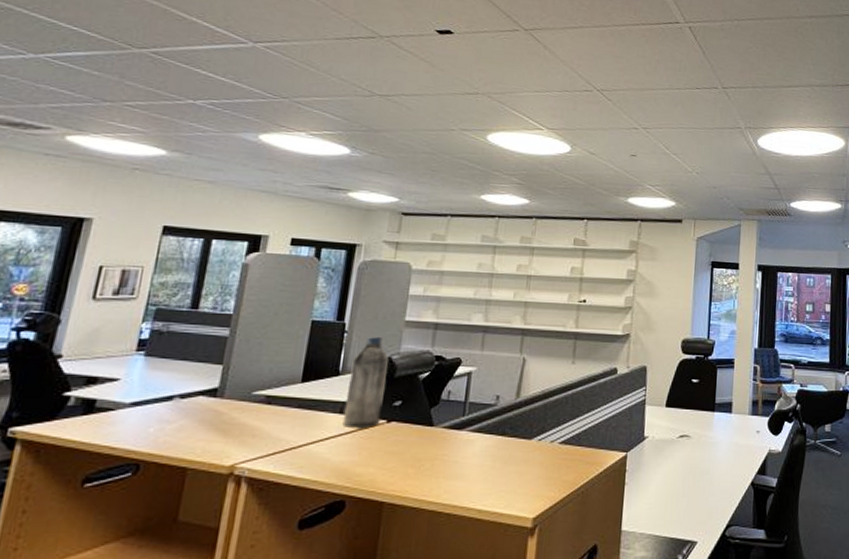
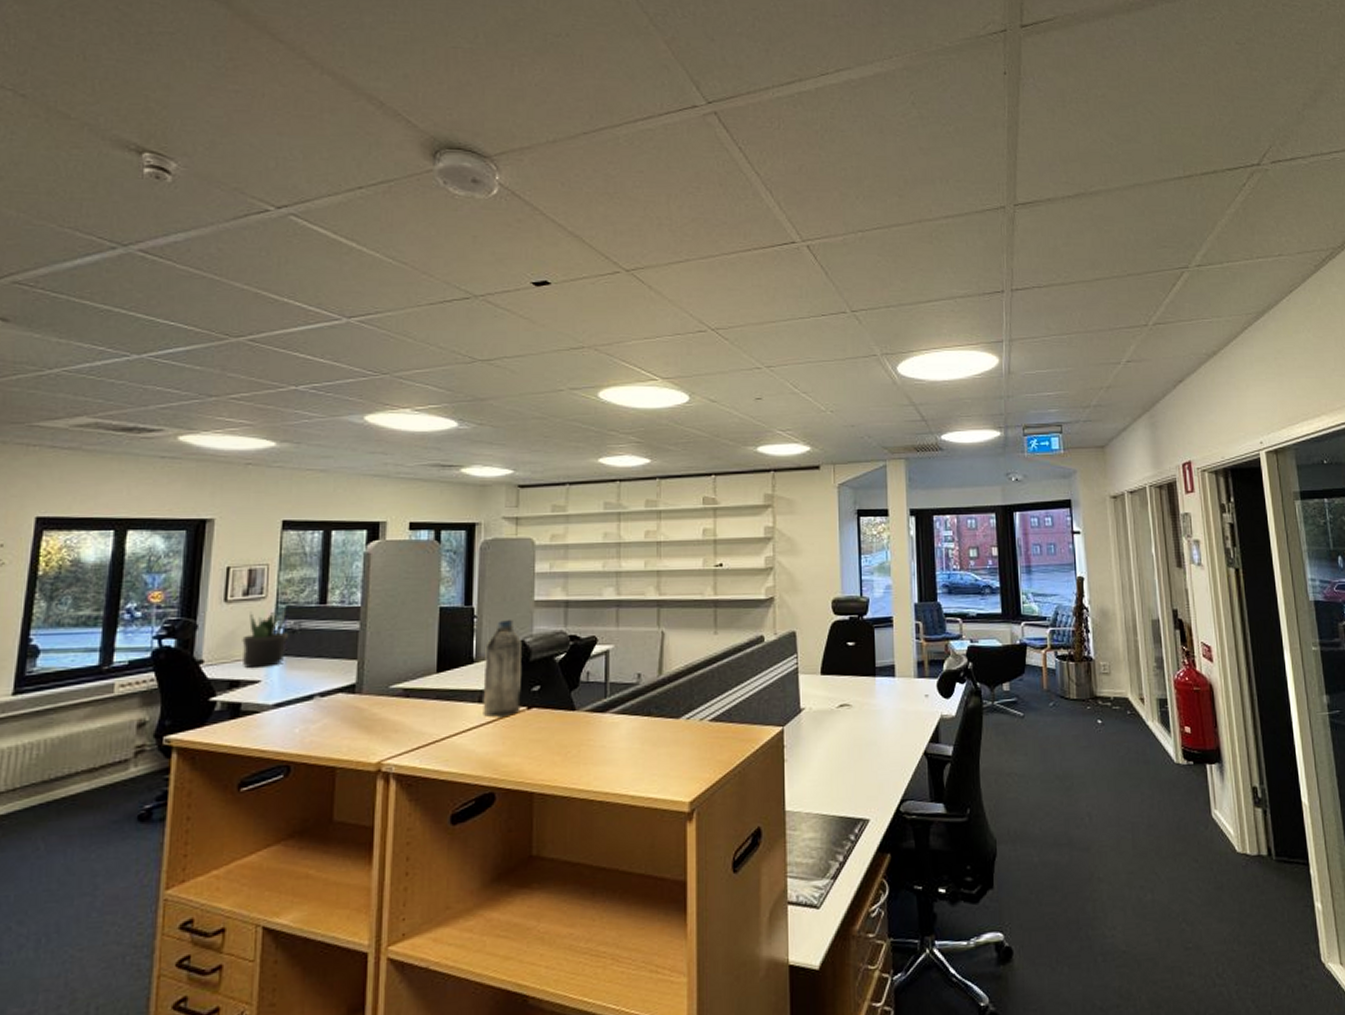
planter: none [103,311,156,366] -> present [242,610,288,668]

